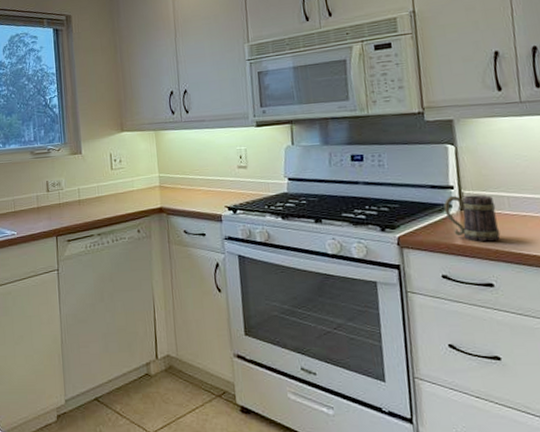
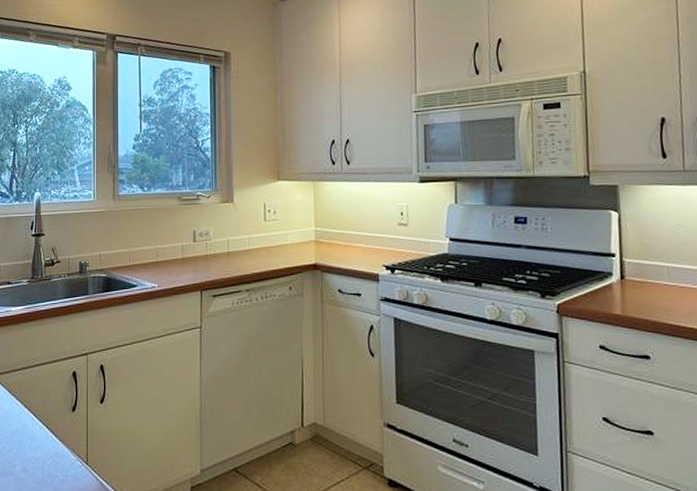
mug: present [444,195,501,241] -> none [604,264,659,311]

